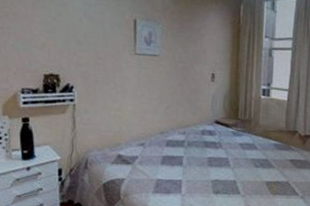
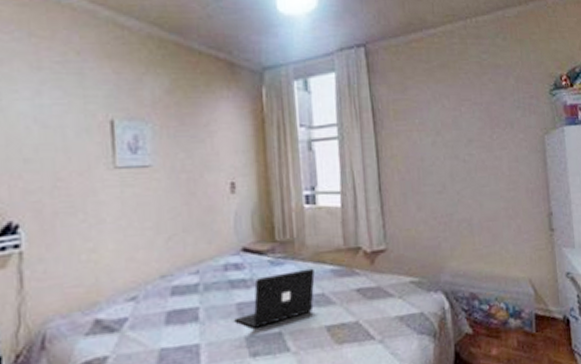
laptop: none [206,141,263,176] -> present [234,268,315,328]

